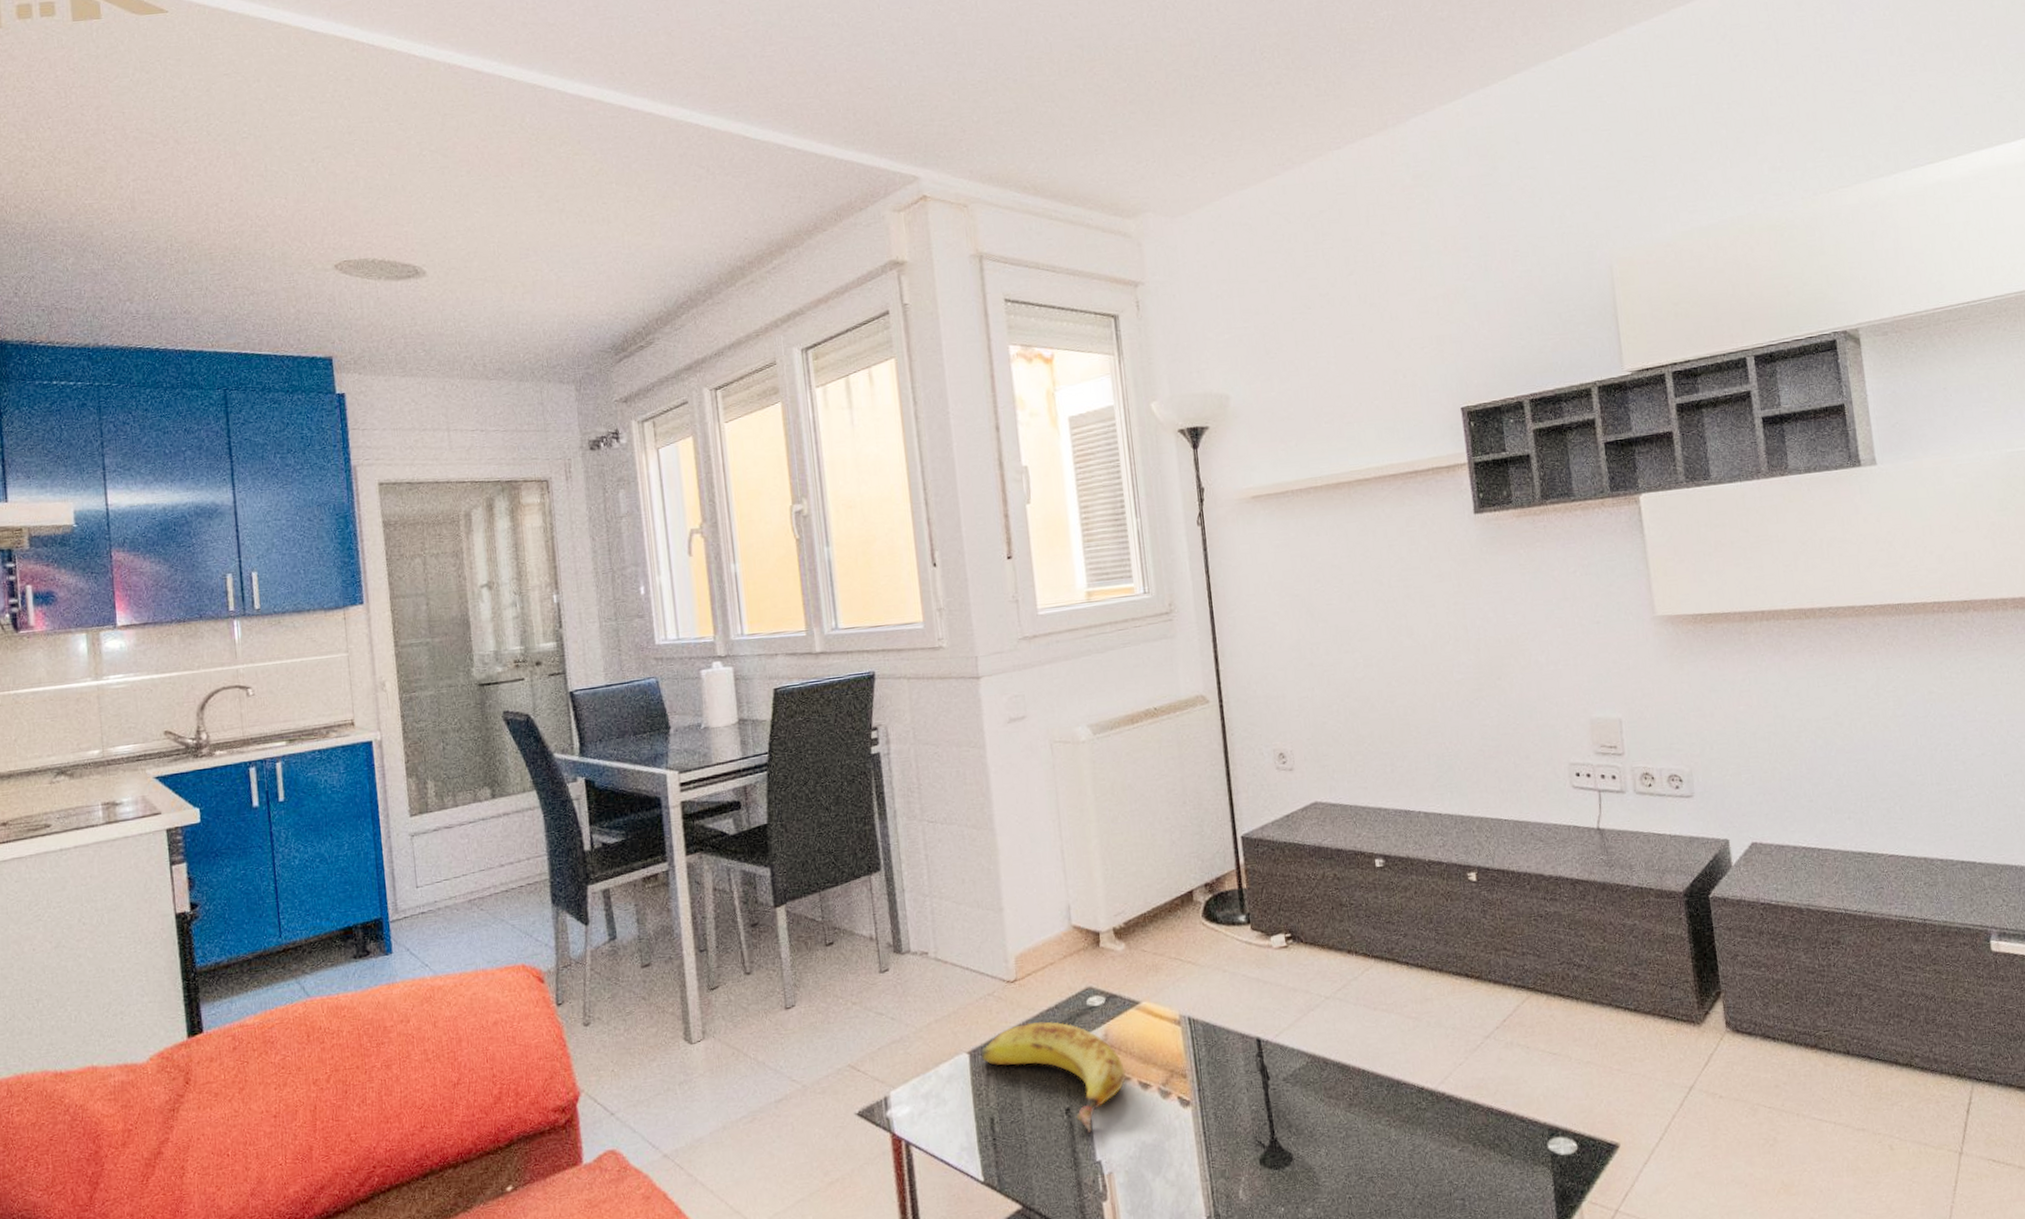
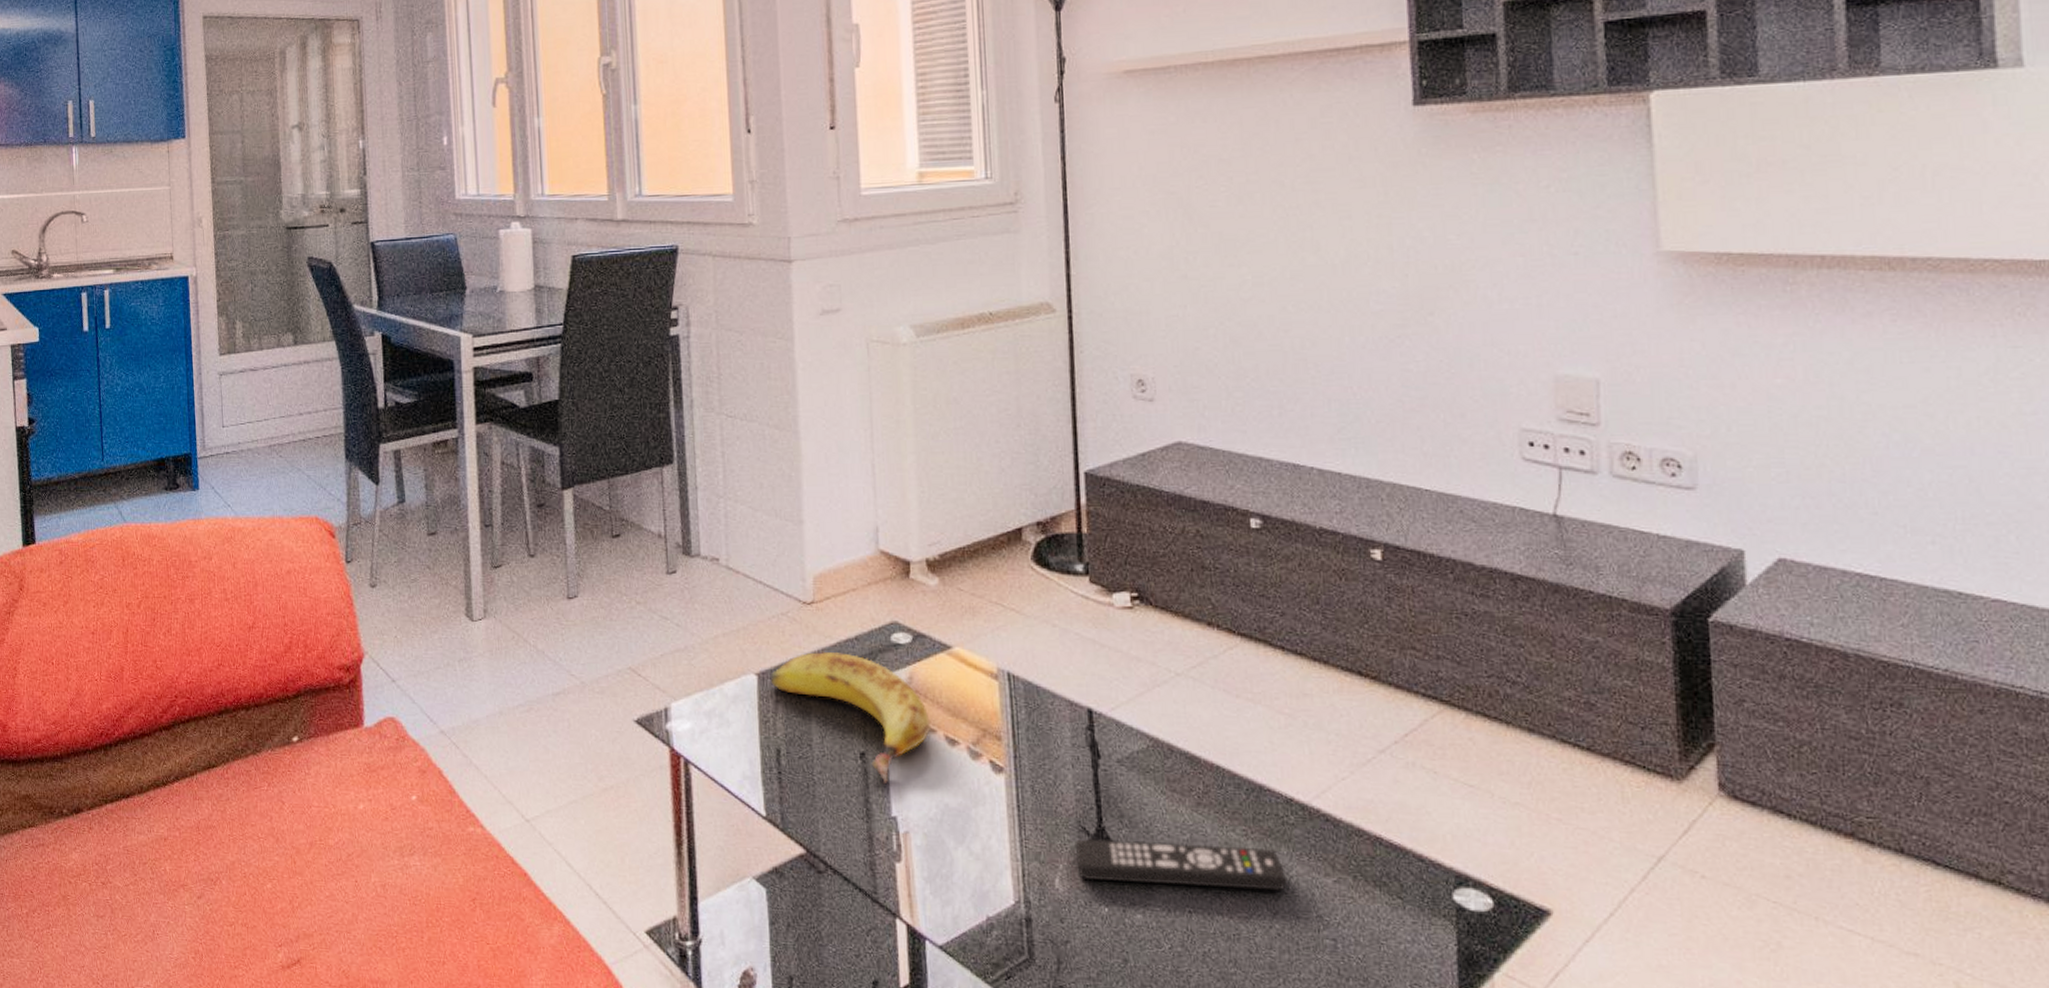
remote control: none [1254,1133,1424,1187] -> present [1075,839,1288,891]

